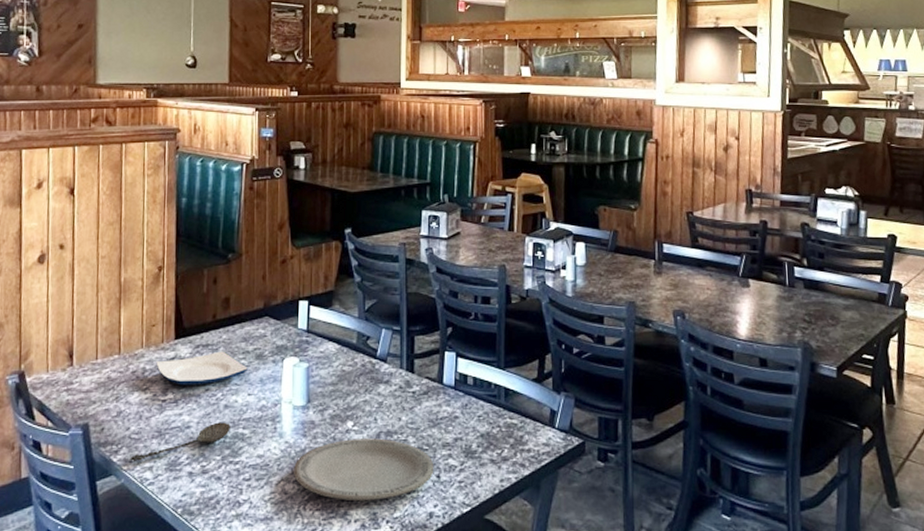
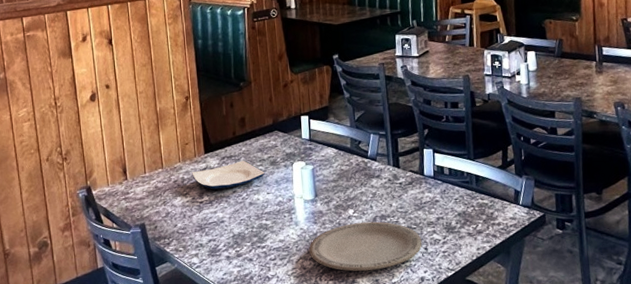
spoon: present [128,422,232,461] -> none [178,216,257,251]

